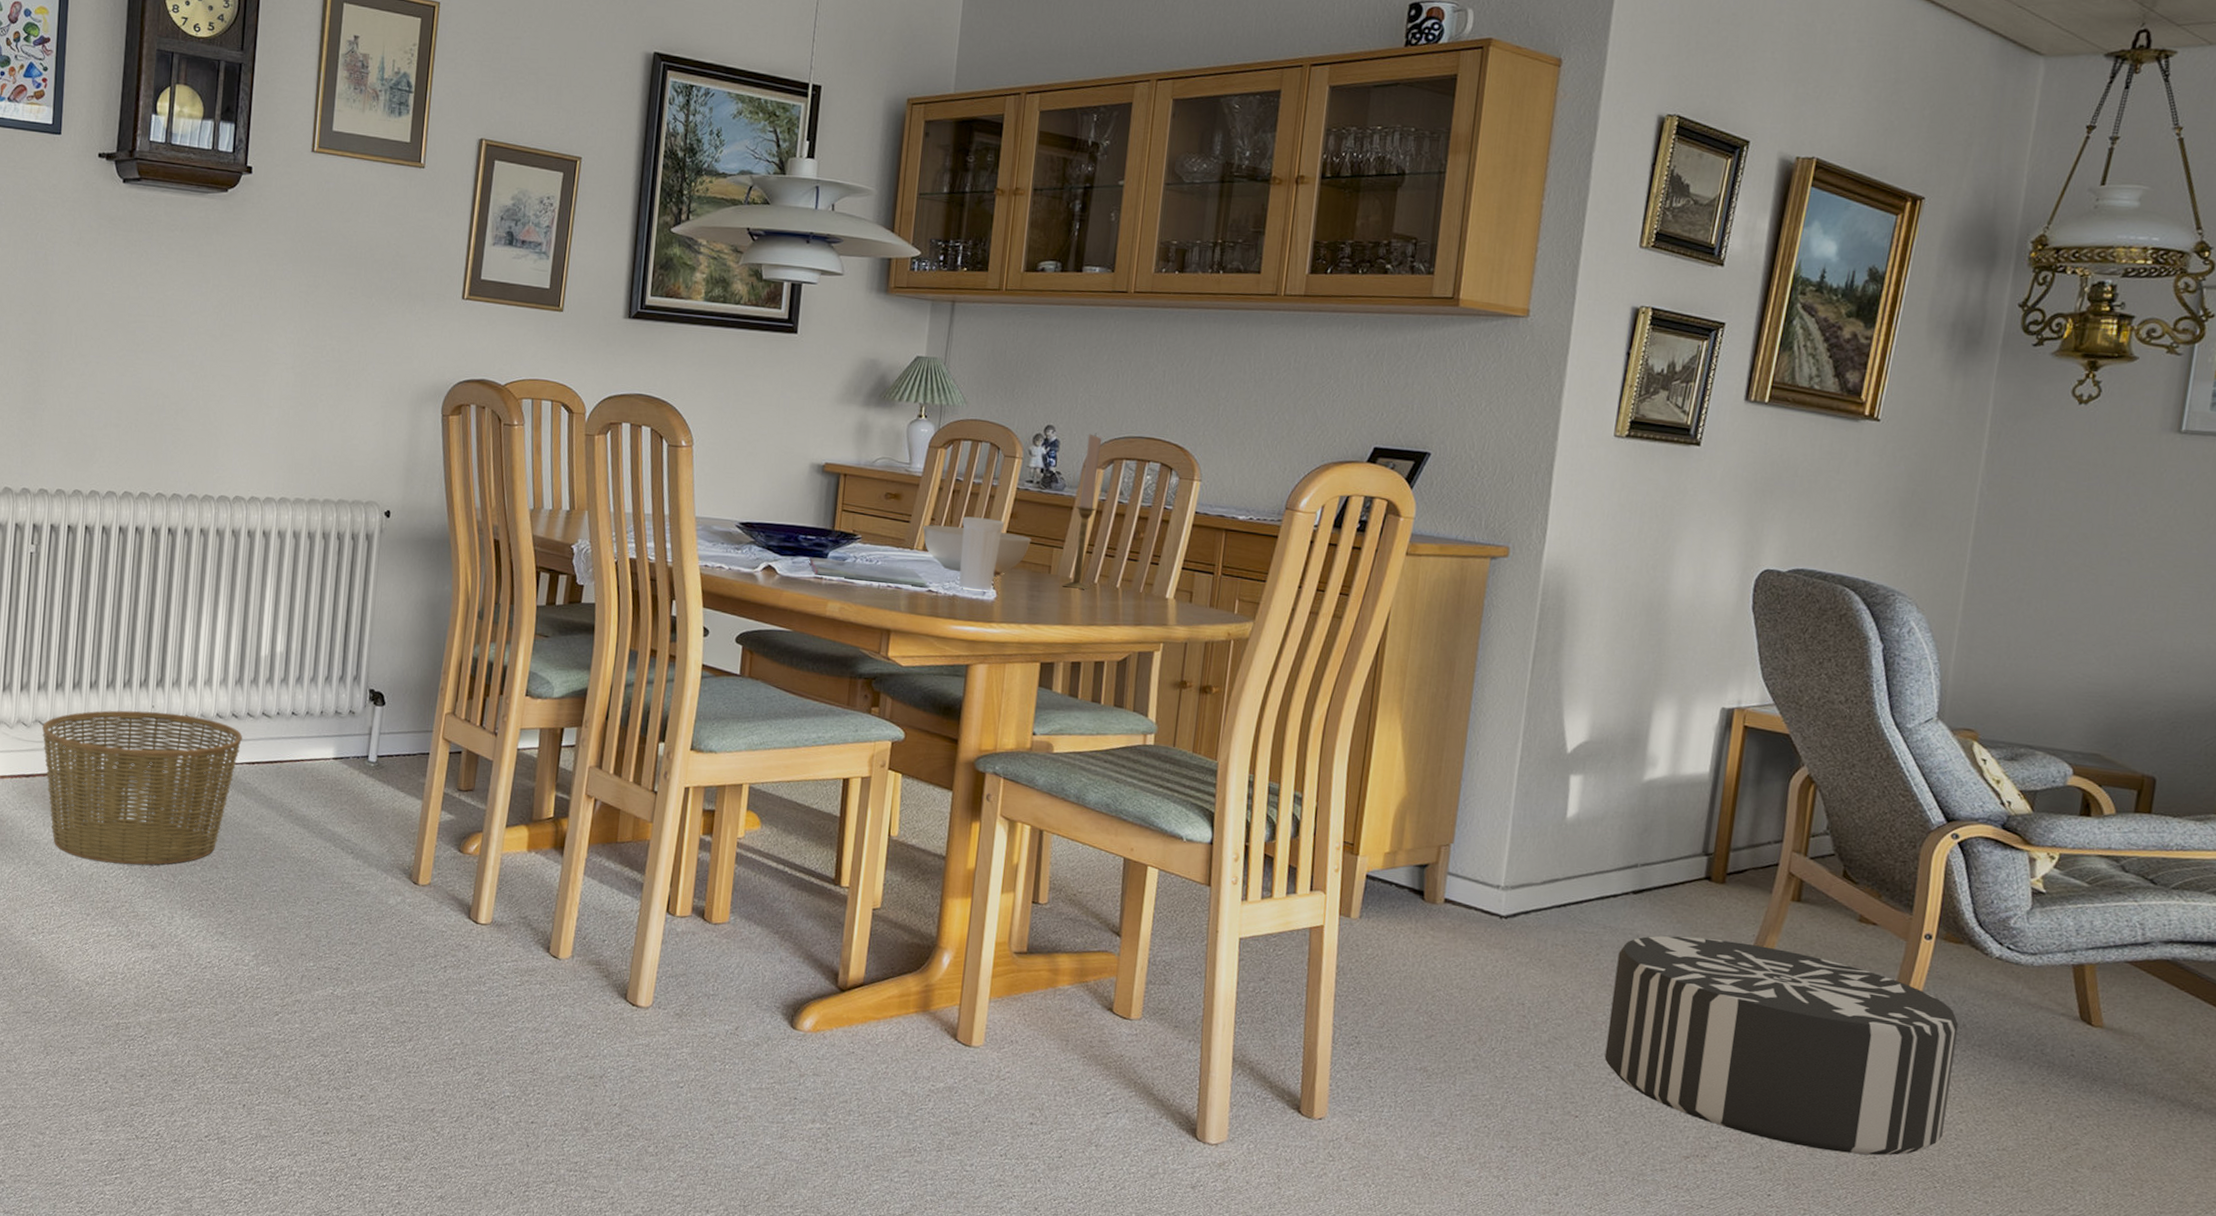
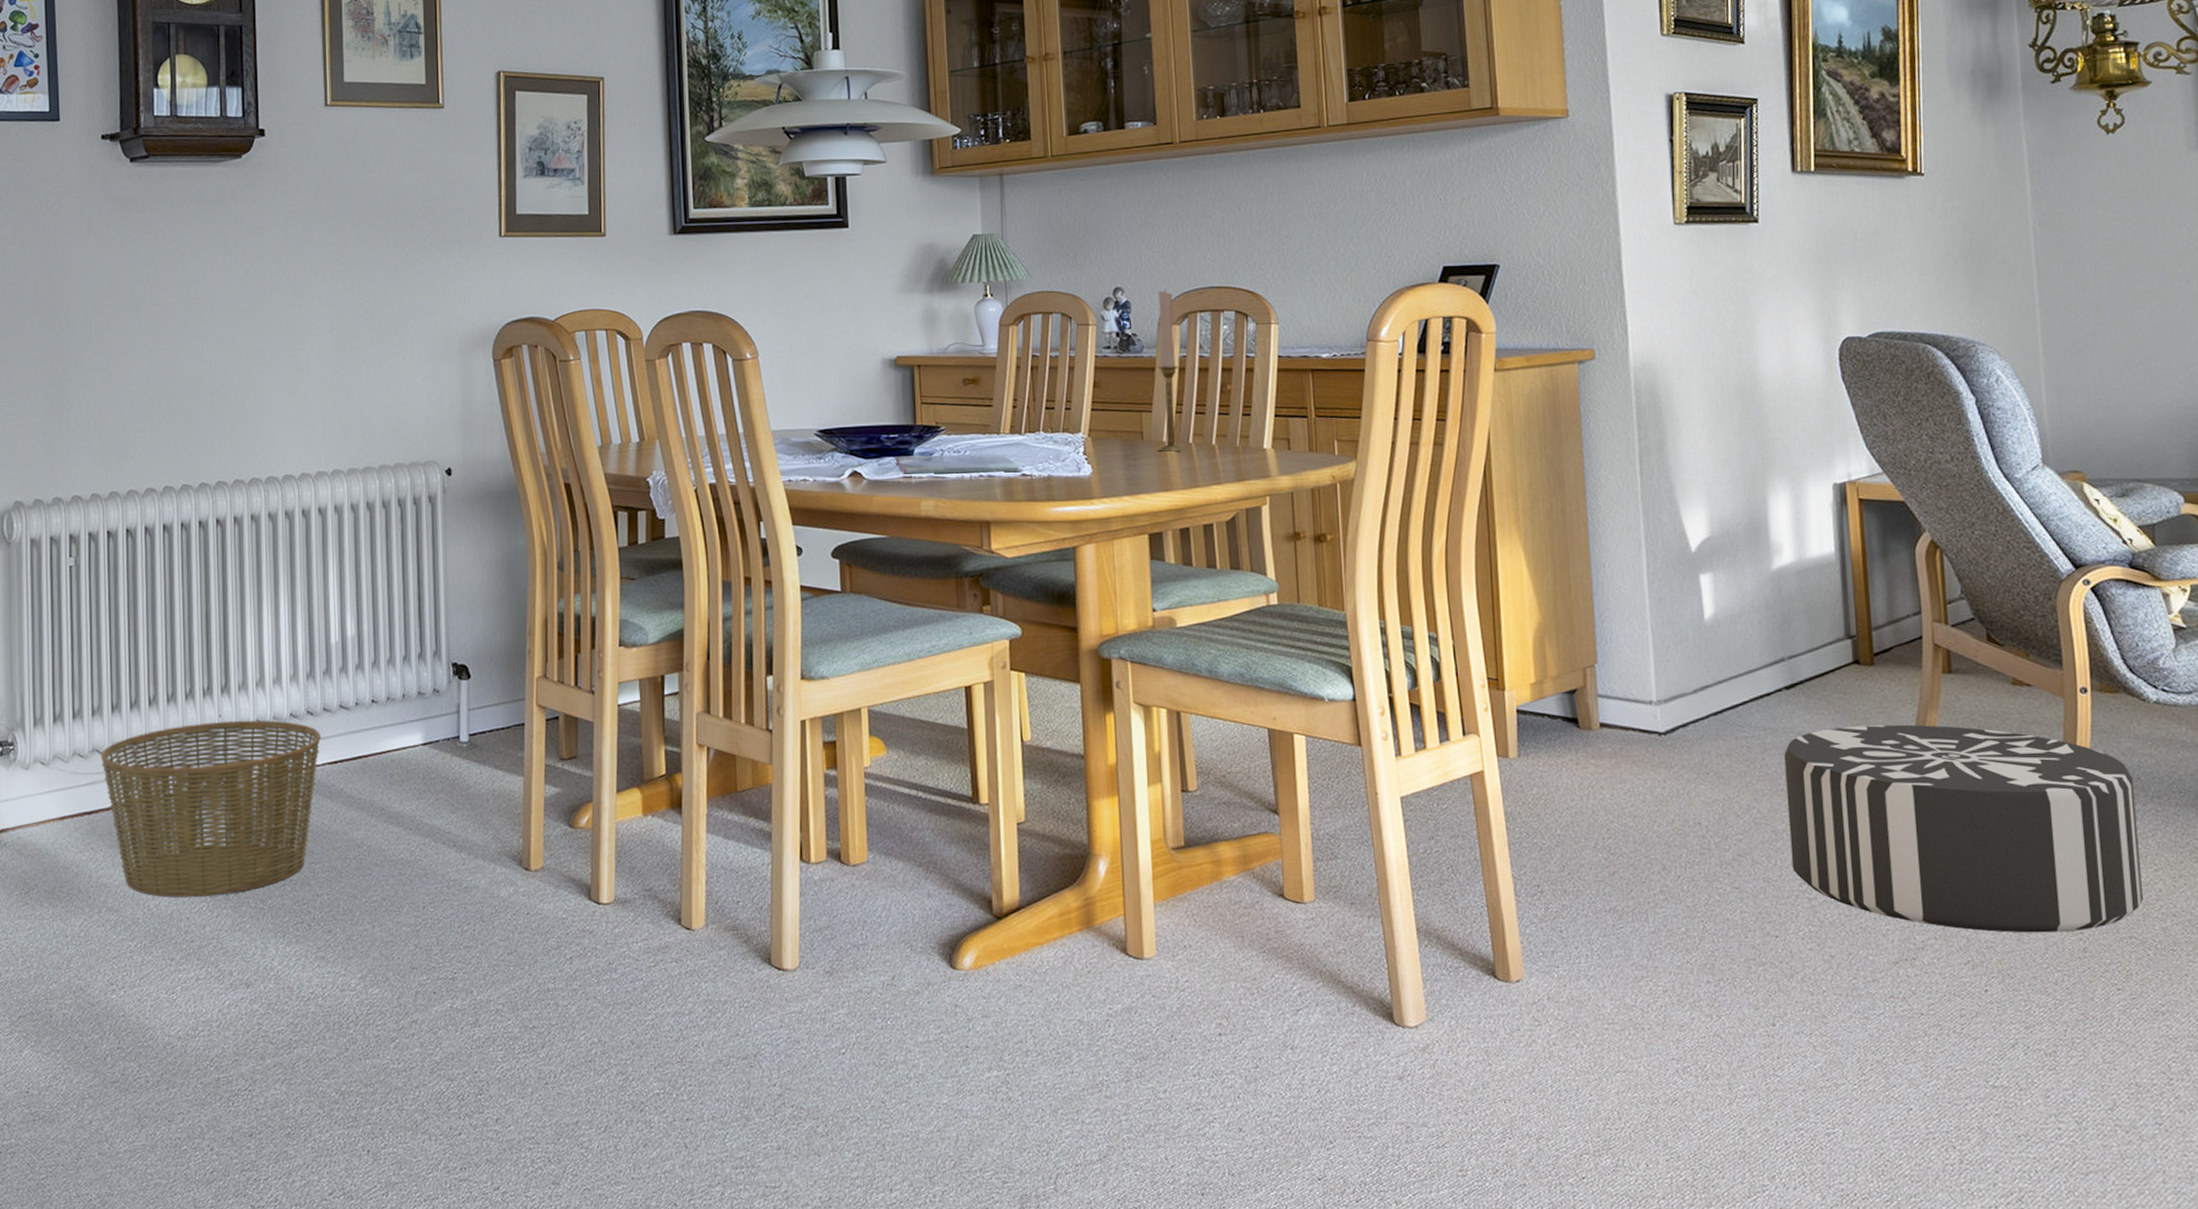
bowl: present [922,524,1031,576] -> none [1006,403,1118,451]
cup: present [958,516,1005,591] -> none [1045,391,1089,468]

